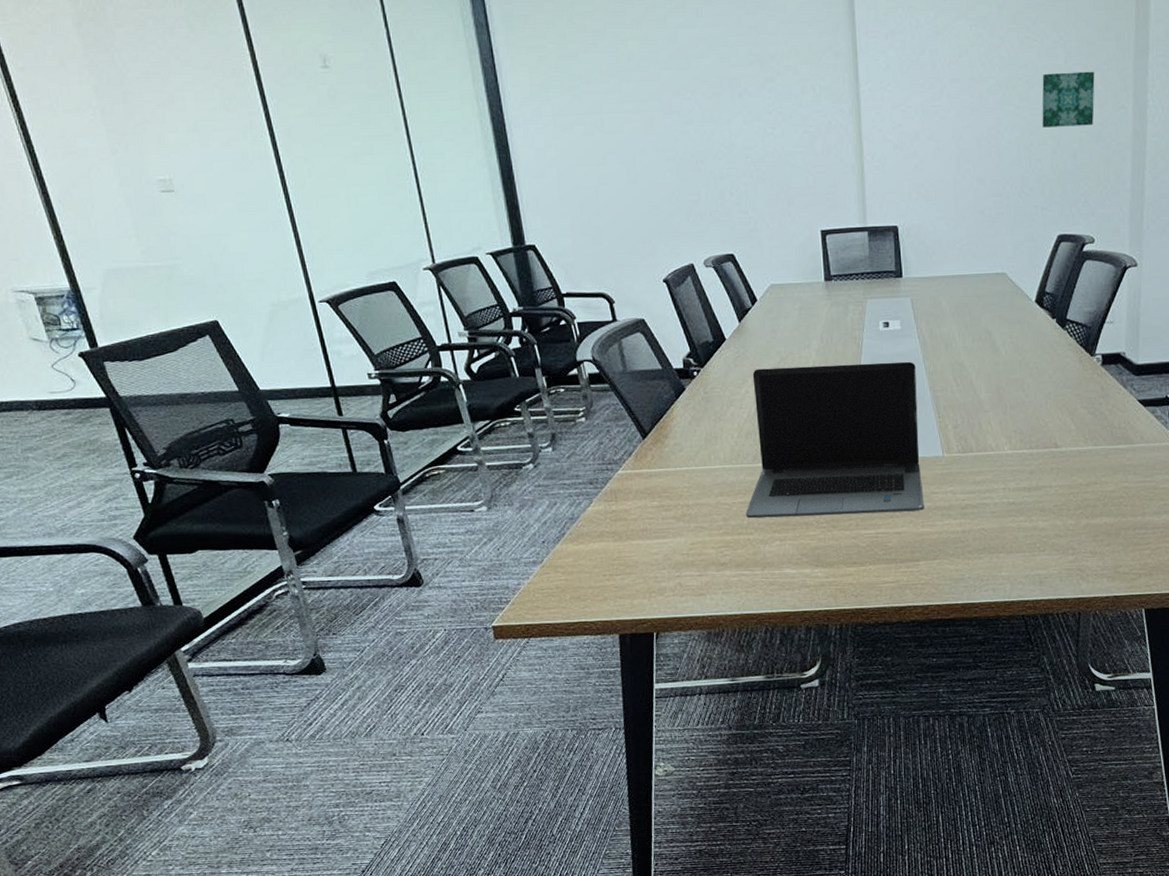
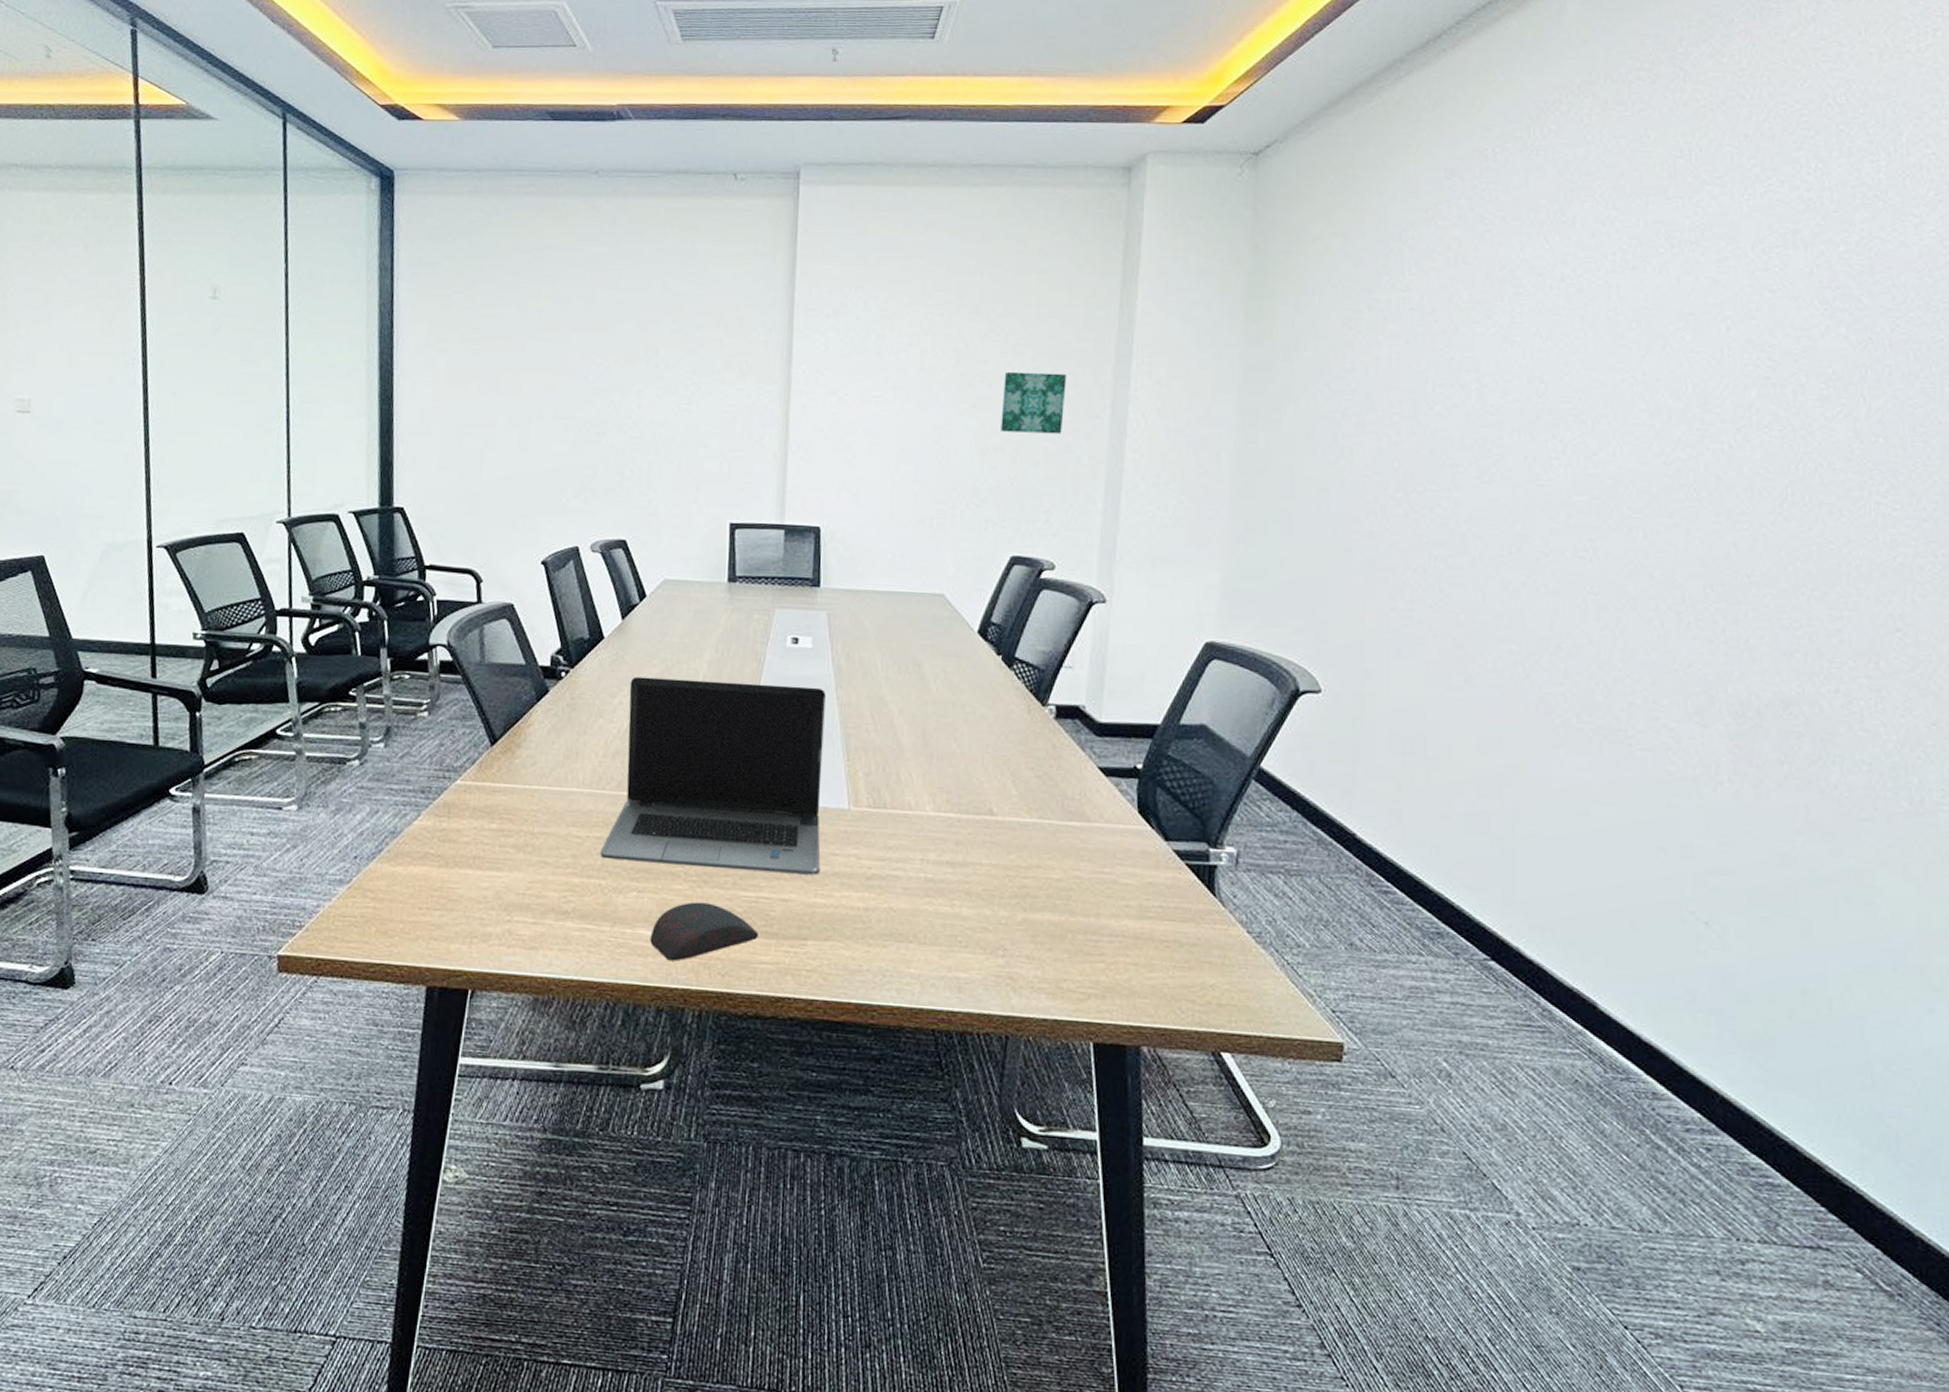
computer mouse: none [794,542,881,591] -> present [650,902,759,961]

